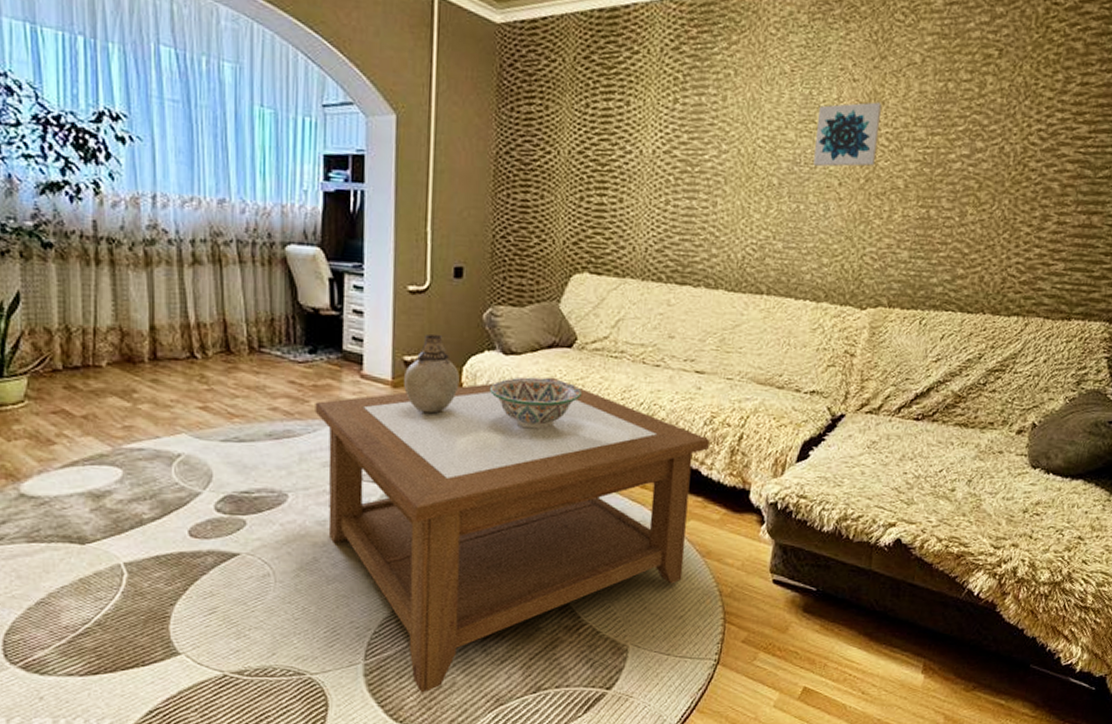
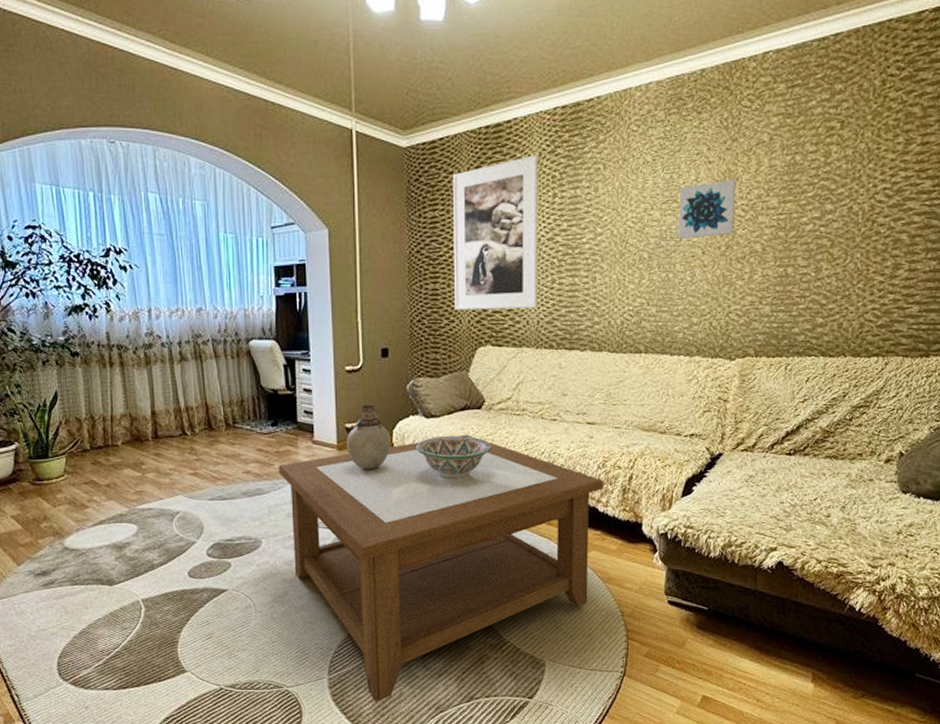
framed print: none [547,49,660,233] -> present [452,155,539,310]

